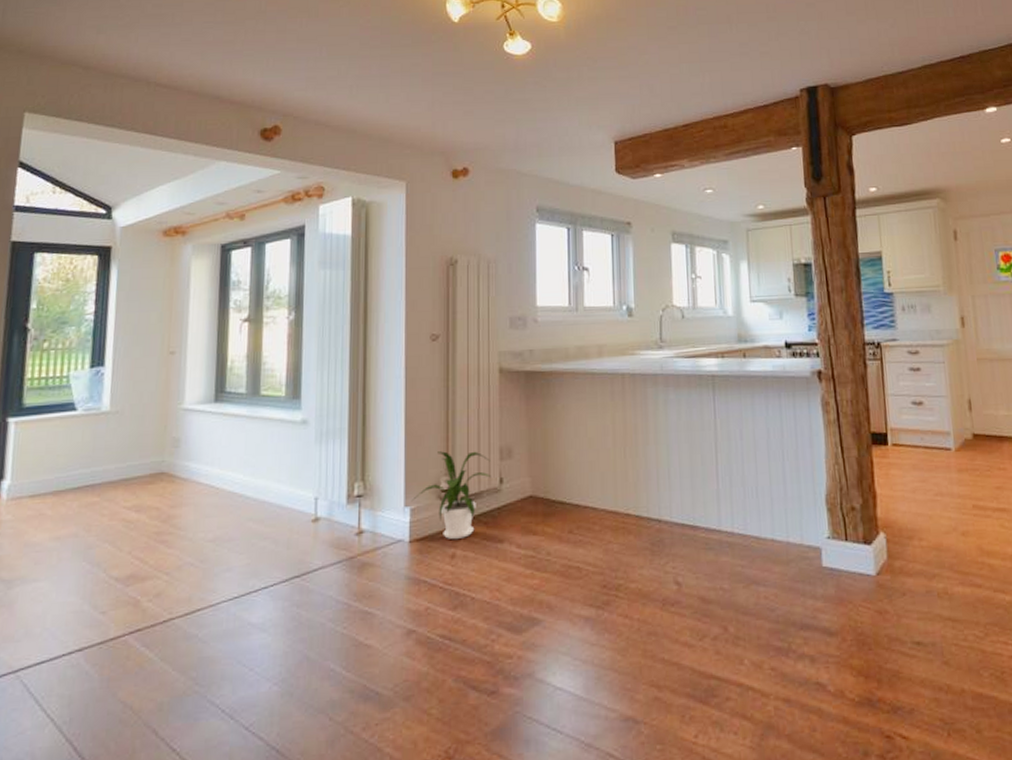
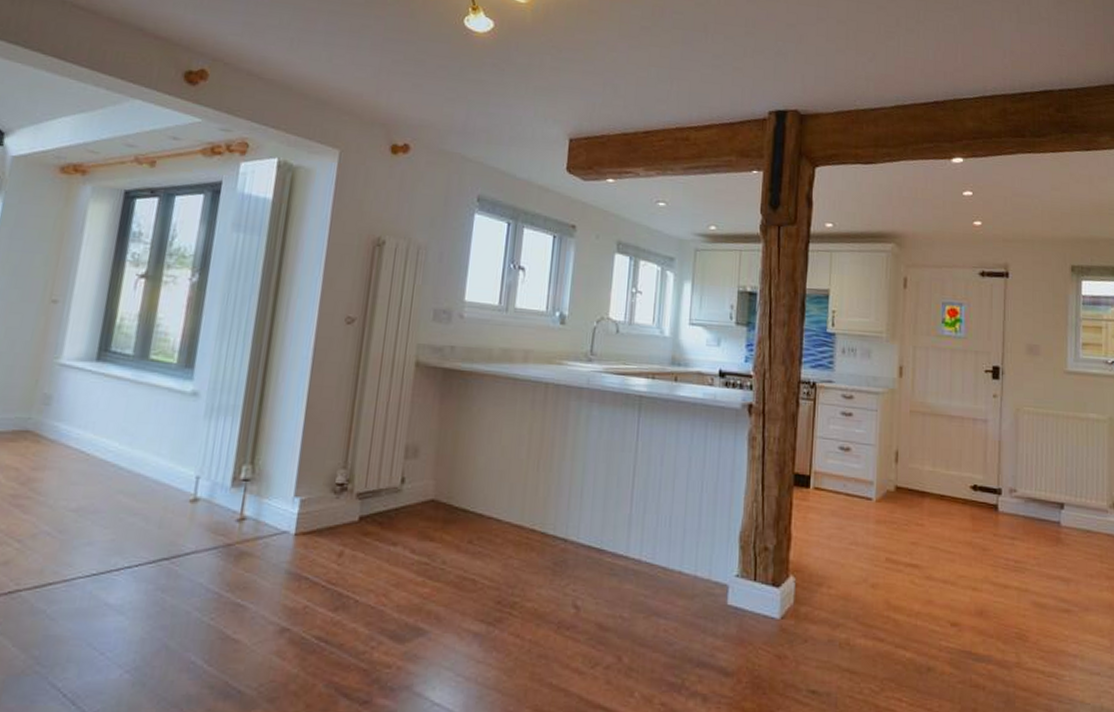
house plant: present [411,451,492,539] -> none [302,442,394,537]

